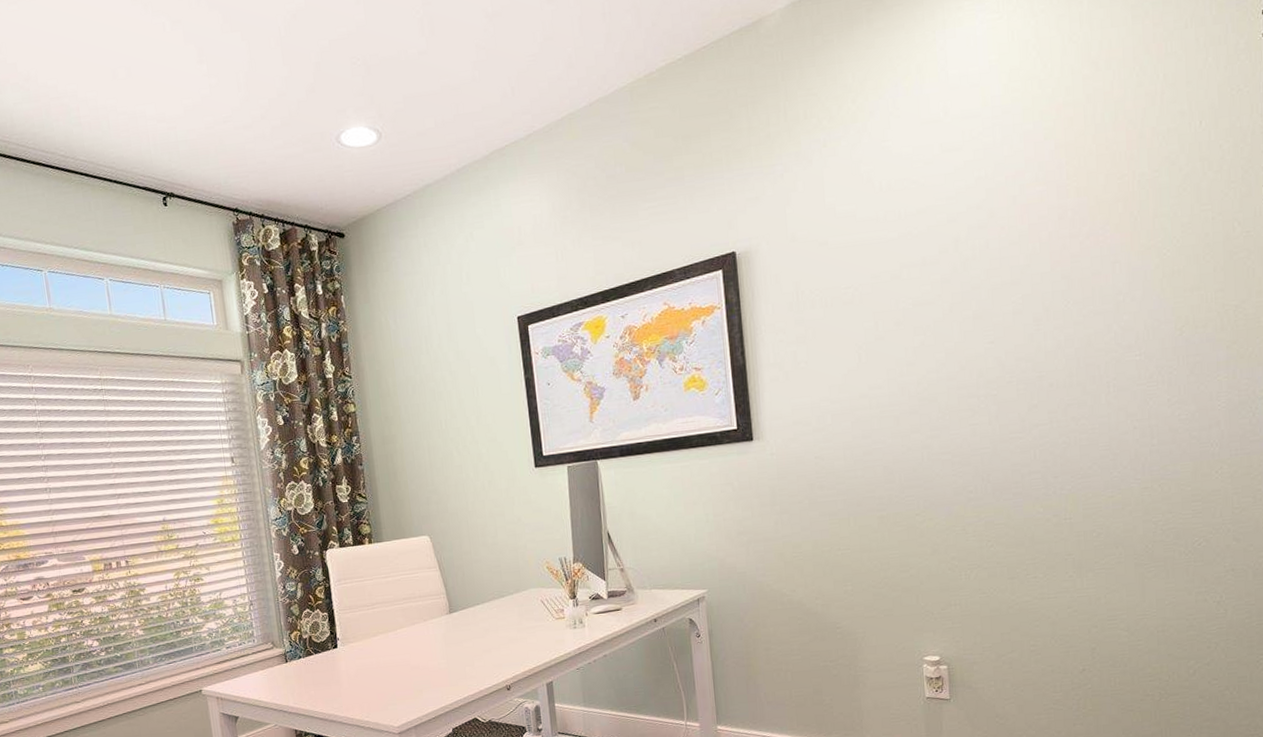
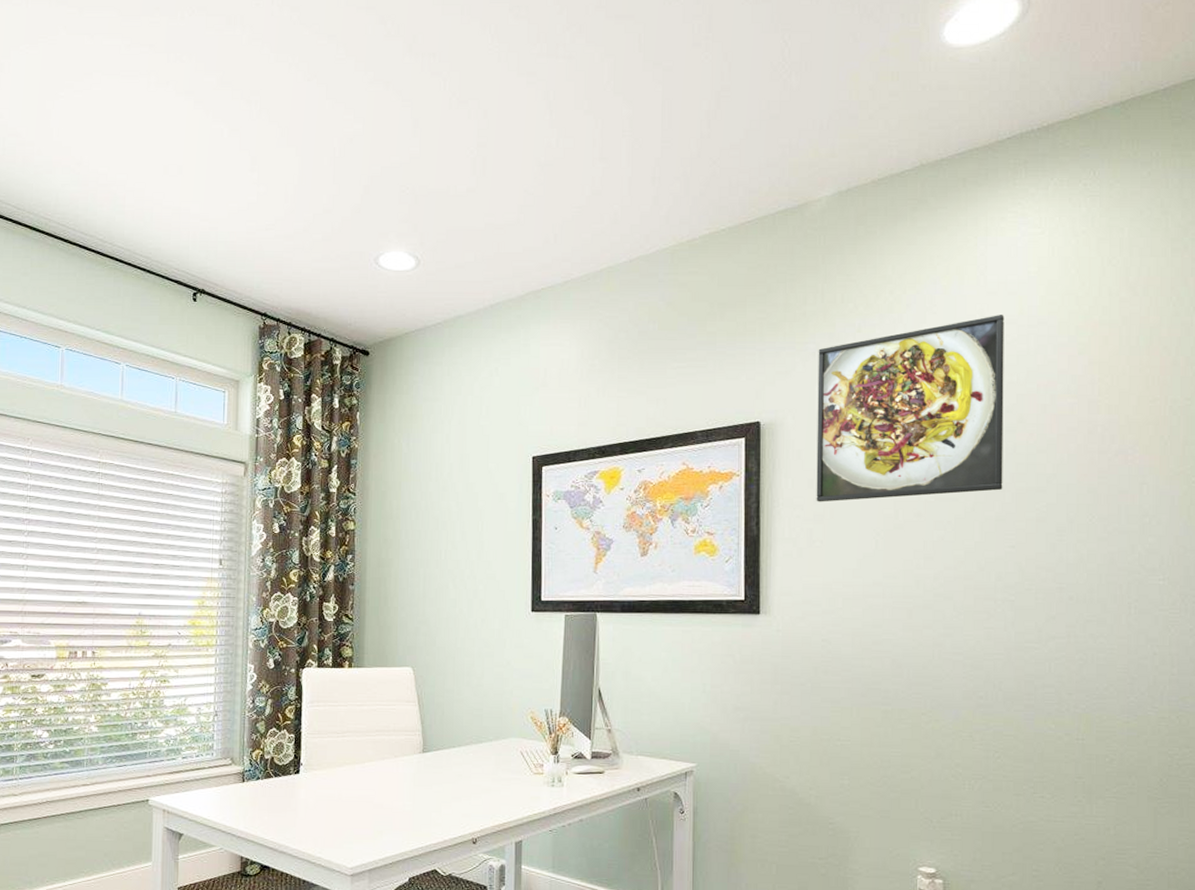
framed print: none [786,109,978,324] -> present [816,315,1004,502]

